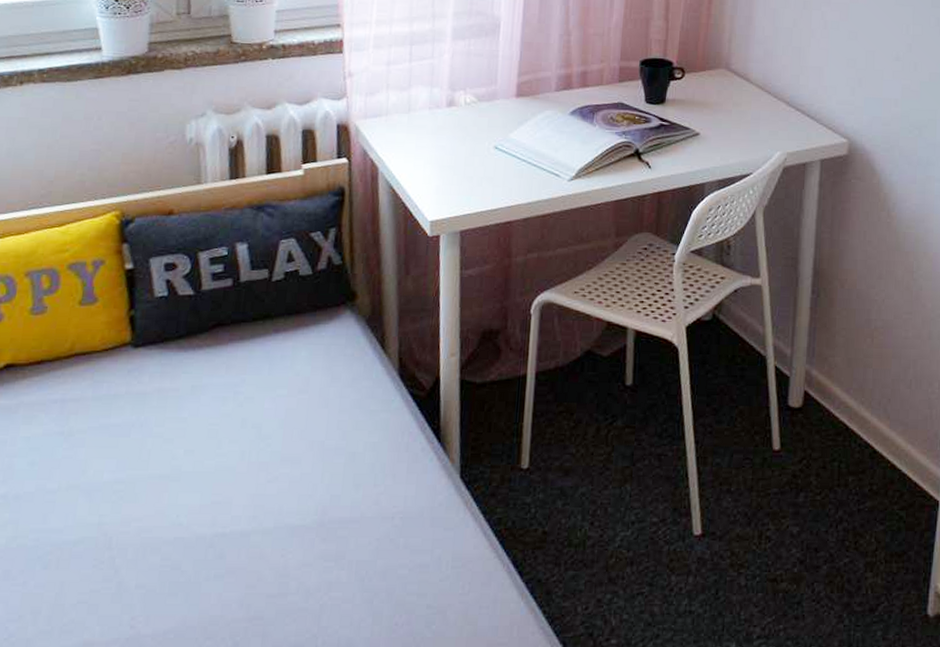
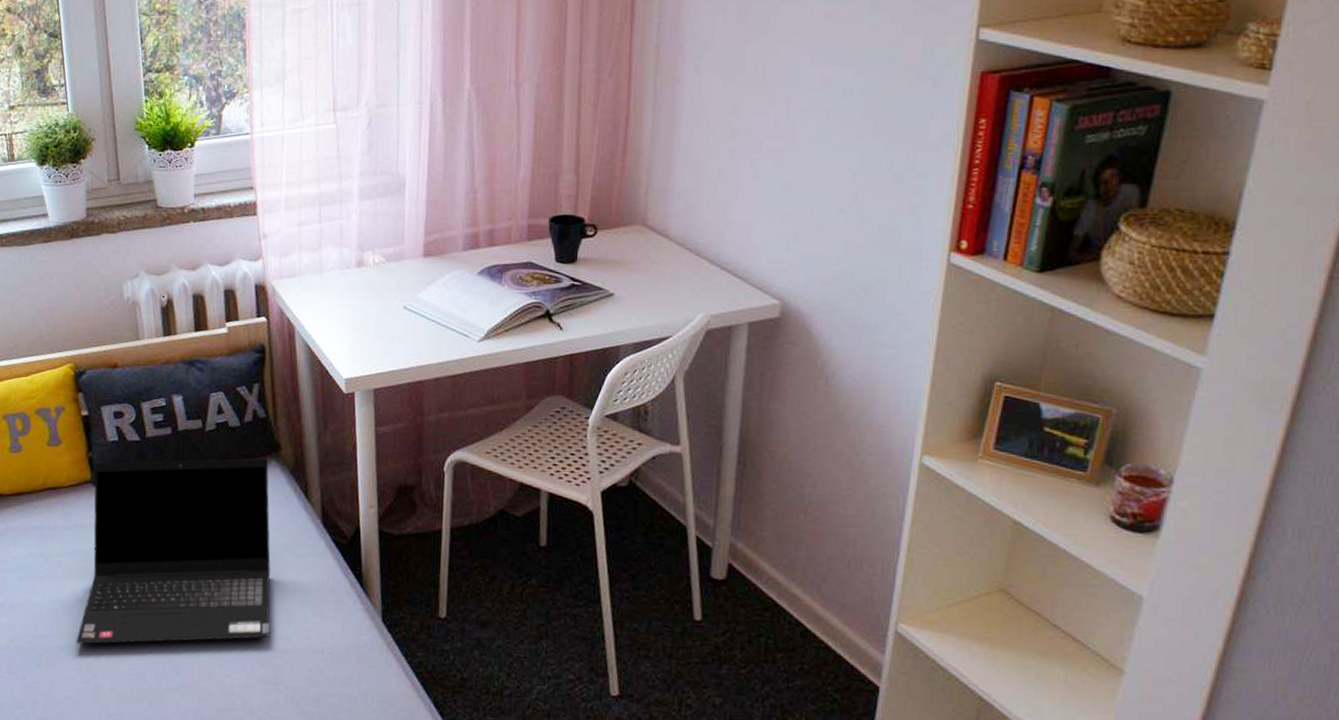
laptop computer: none [97,308,342,535] -> present [76,457,271,645]

